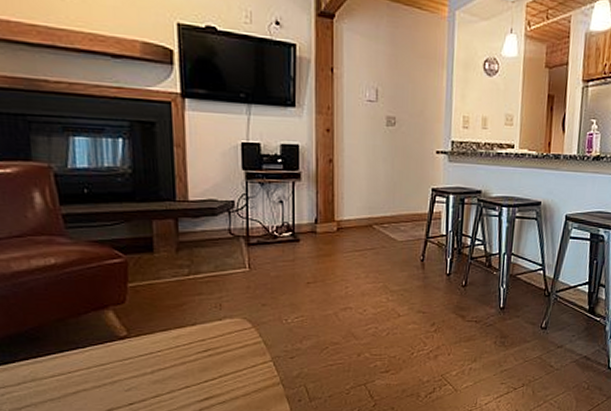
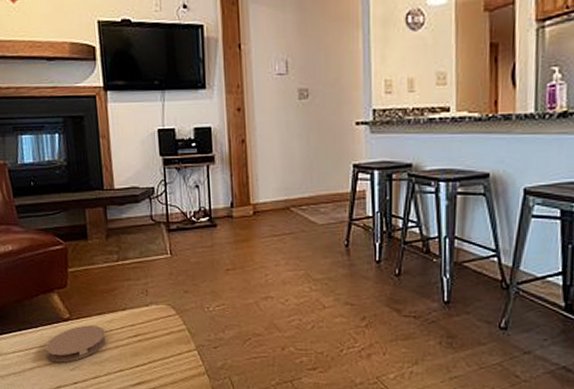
coaster: none [94,342,170,384] -> present [45,325,106,363]

